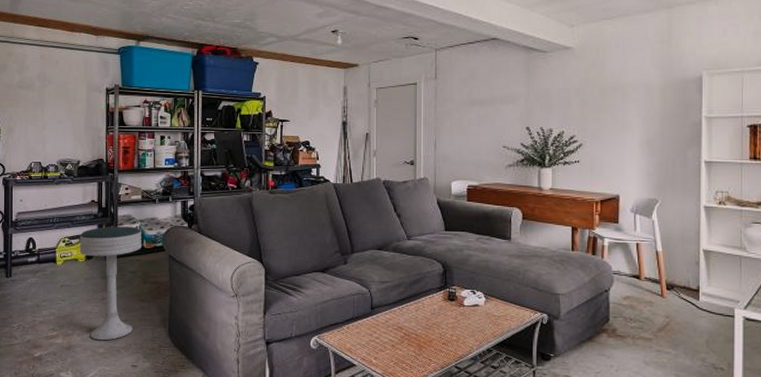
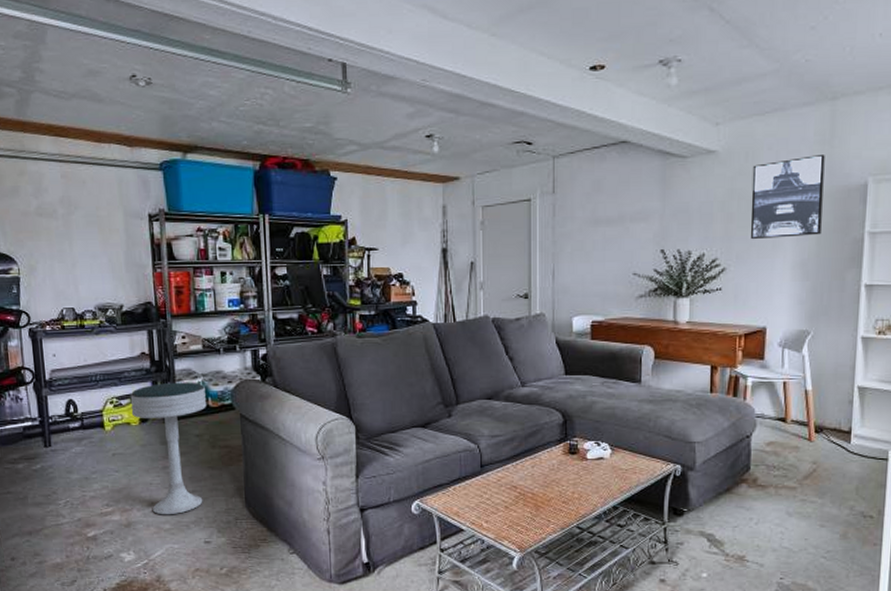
wall art: none [602,52,664,121] -> present [750,155,825,240]

